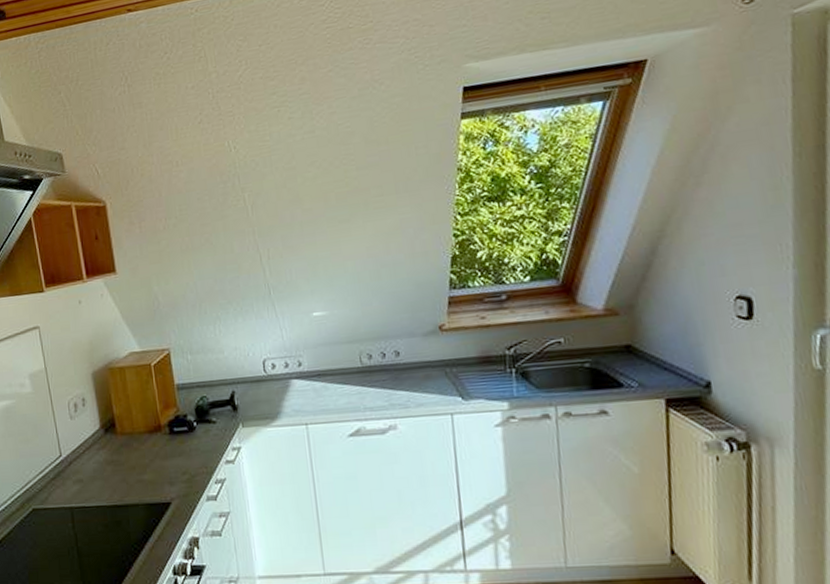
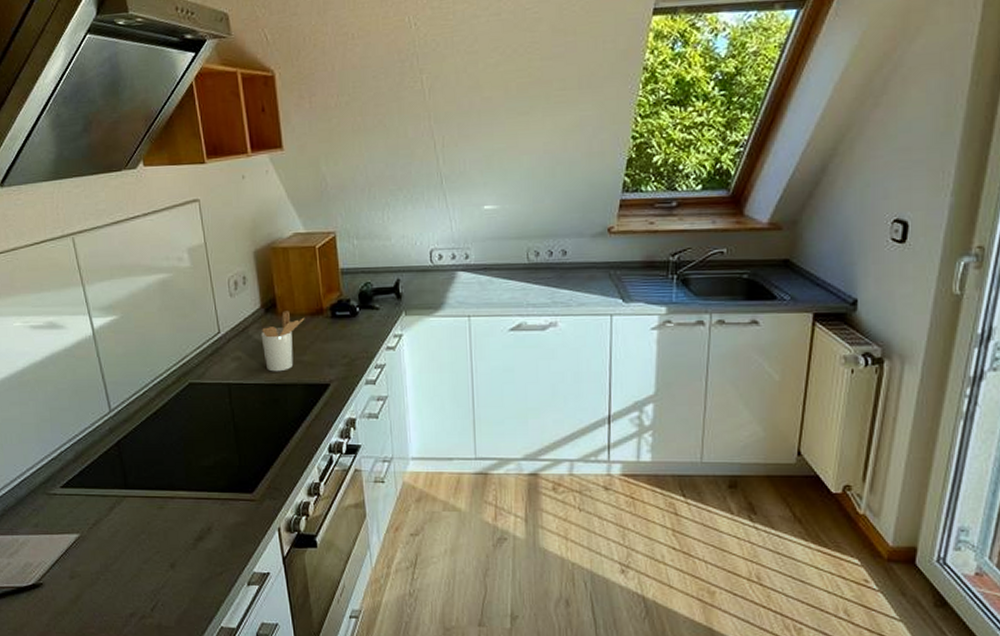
utensil holder: none [101,430,144,493] -> present [261,311,305,372]

